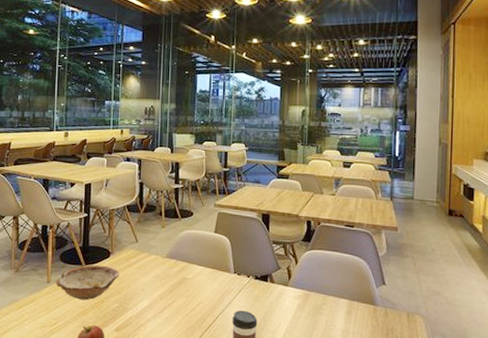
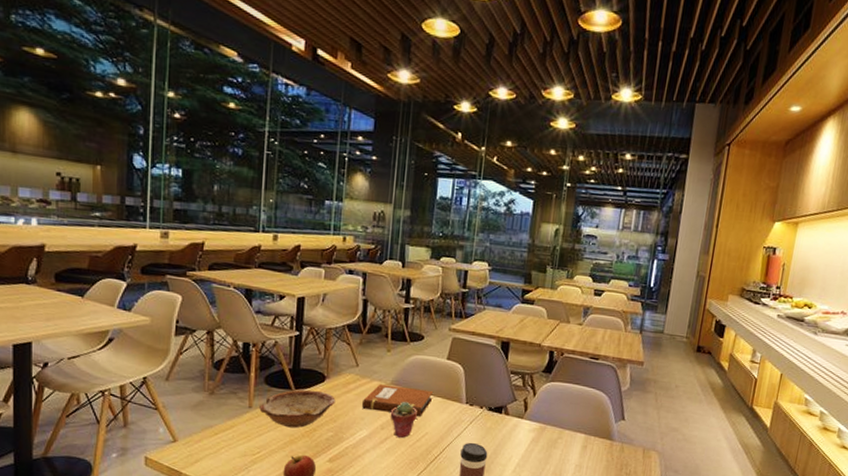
notebook: none [141,258,205,286] -> present [361,384,434,416]
potted succulent: none [167,273,191,308] -> present [390,402,417,438]

